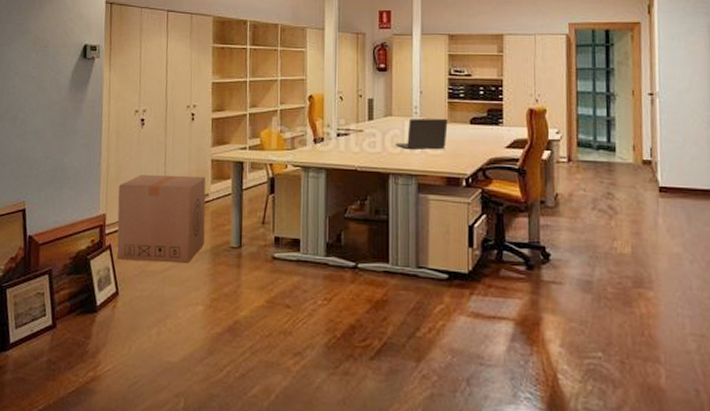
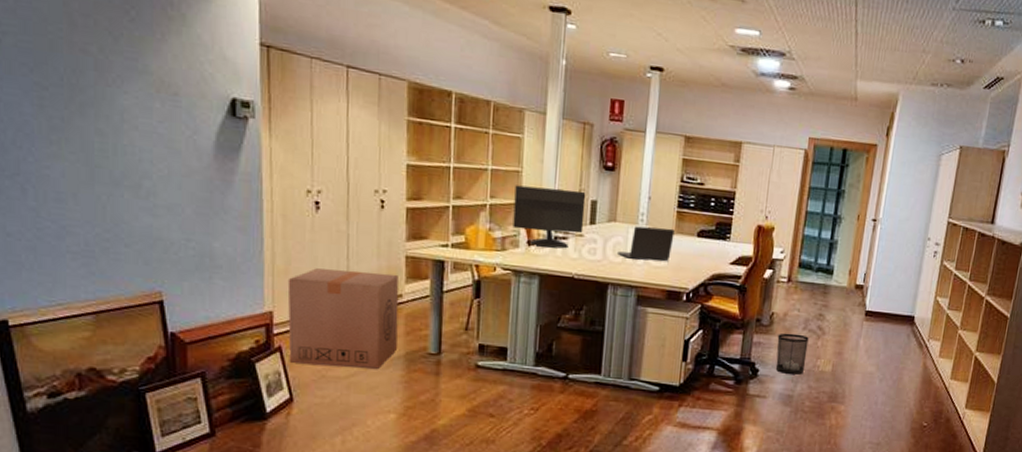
computer monitor: none [300,91,363,144] -> present [512,185,586,249]
waste bin: none [565,214,601,258] -> present [775,333,809,375]

